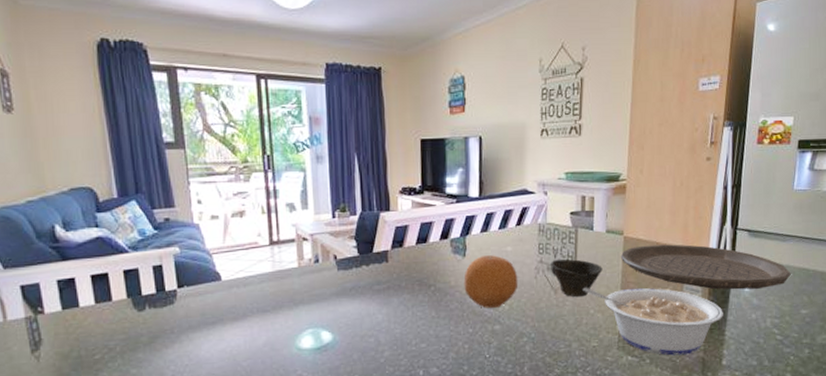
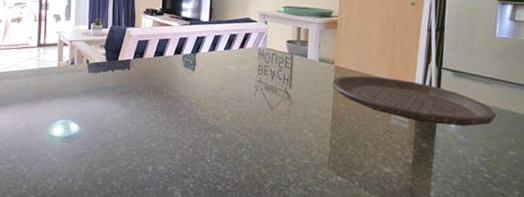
fruit: present [464,255,518,308] -> none [192,71,239,118]
cup: present [551,258,603,298] -> none [268,80,315,117]
legume: present [584,288,723,356] -> none [298,108,430,182]

